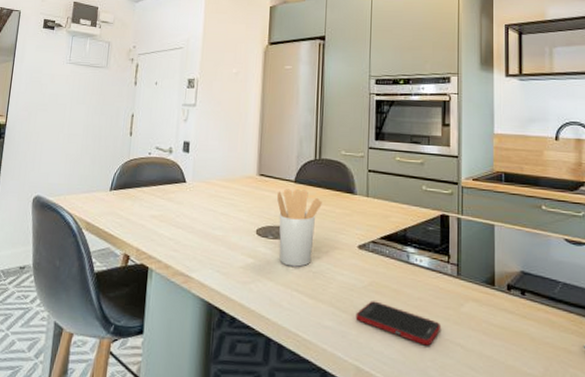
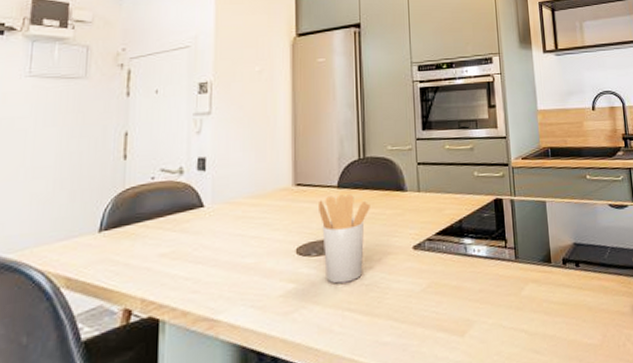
cell phone: present [356,301,442,346] -> none [416,303,505,340]

